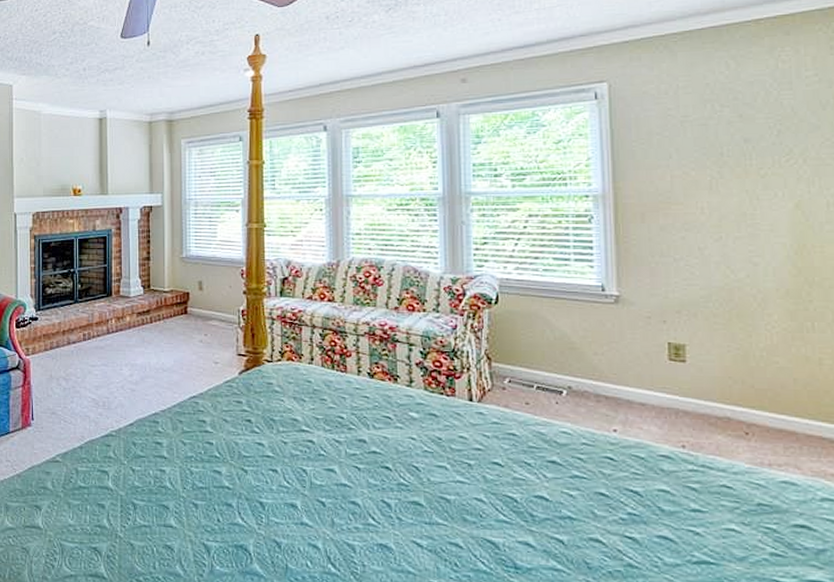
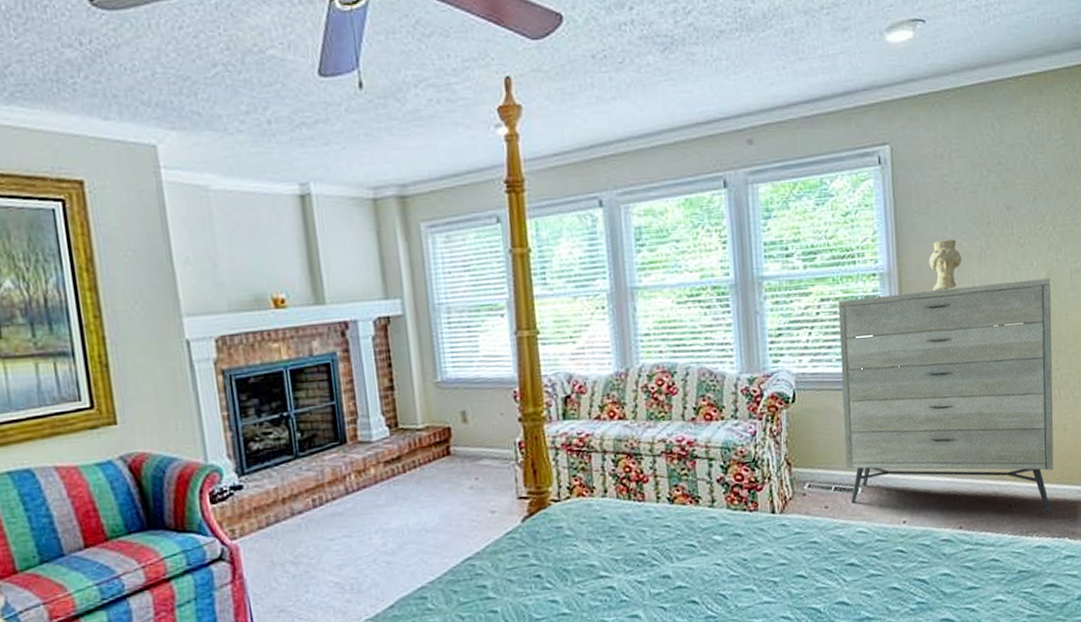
dresser: none [546,209,806,448] -> present [837,278,1054,512]
decorative vase: none [649,168,689,215] -> present [929,240,962,292]

